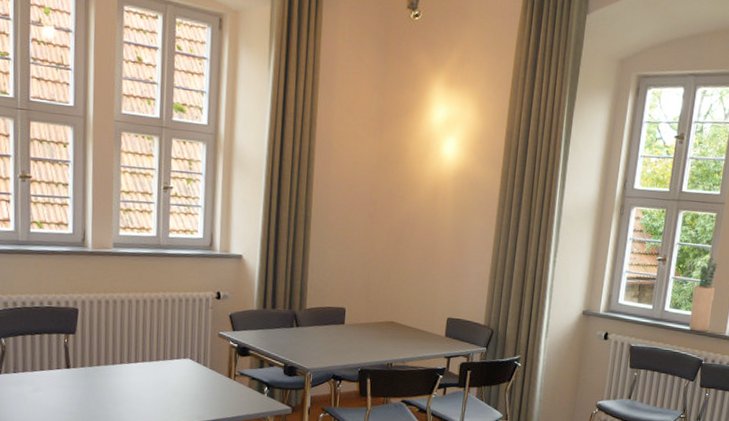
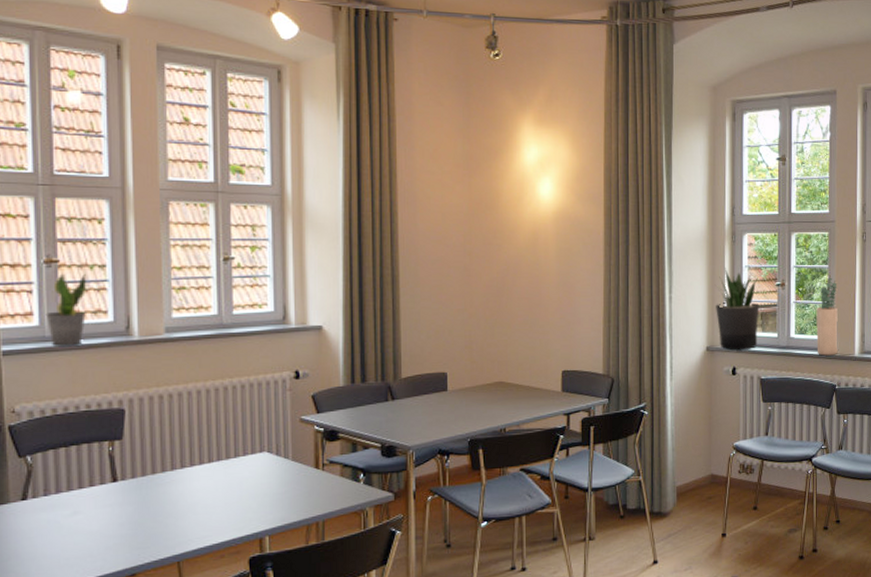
potted plant: none [19,188,53,251] -> present [45,273,87,346]
planter: none [596,238,641,317] -> present [716,268,760,350]

